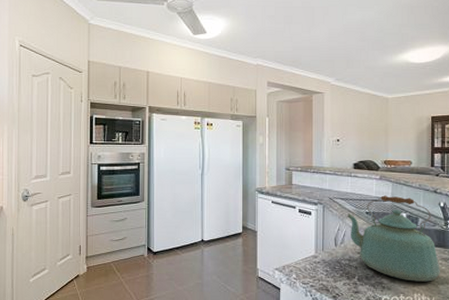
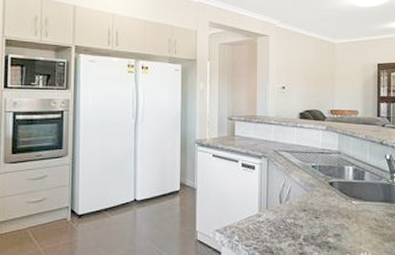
kettle: present [346,195,440,282] -> none [292,147,386,240]

